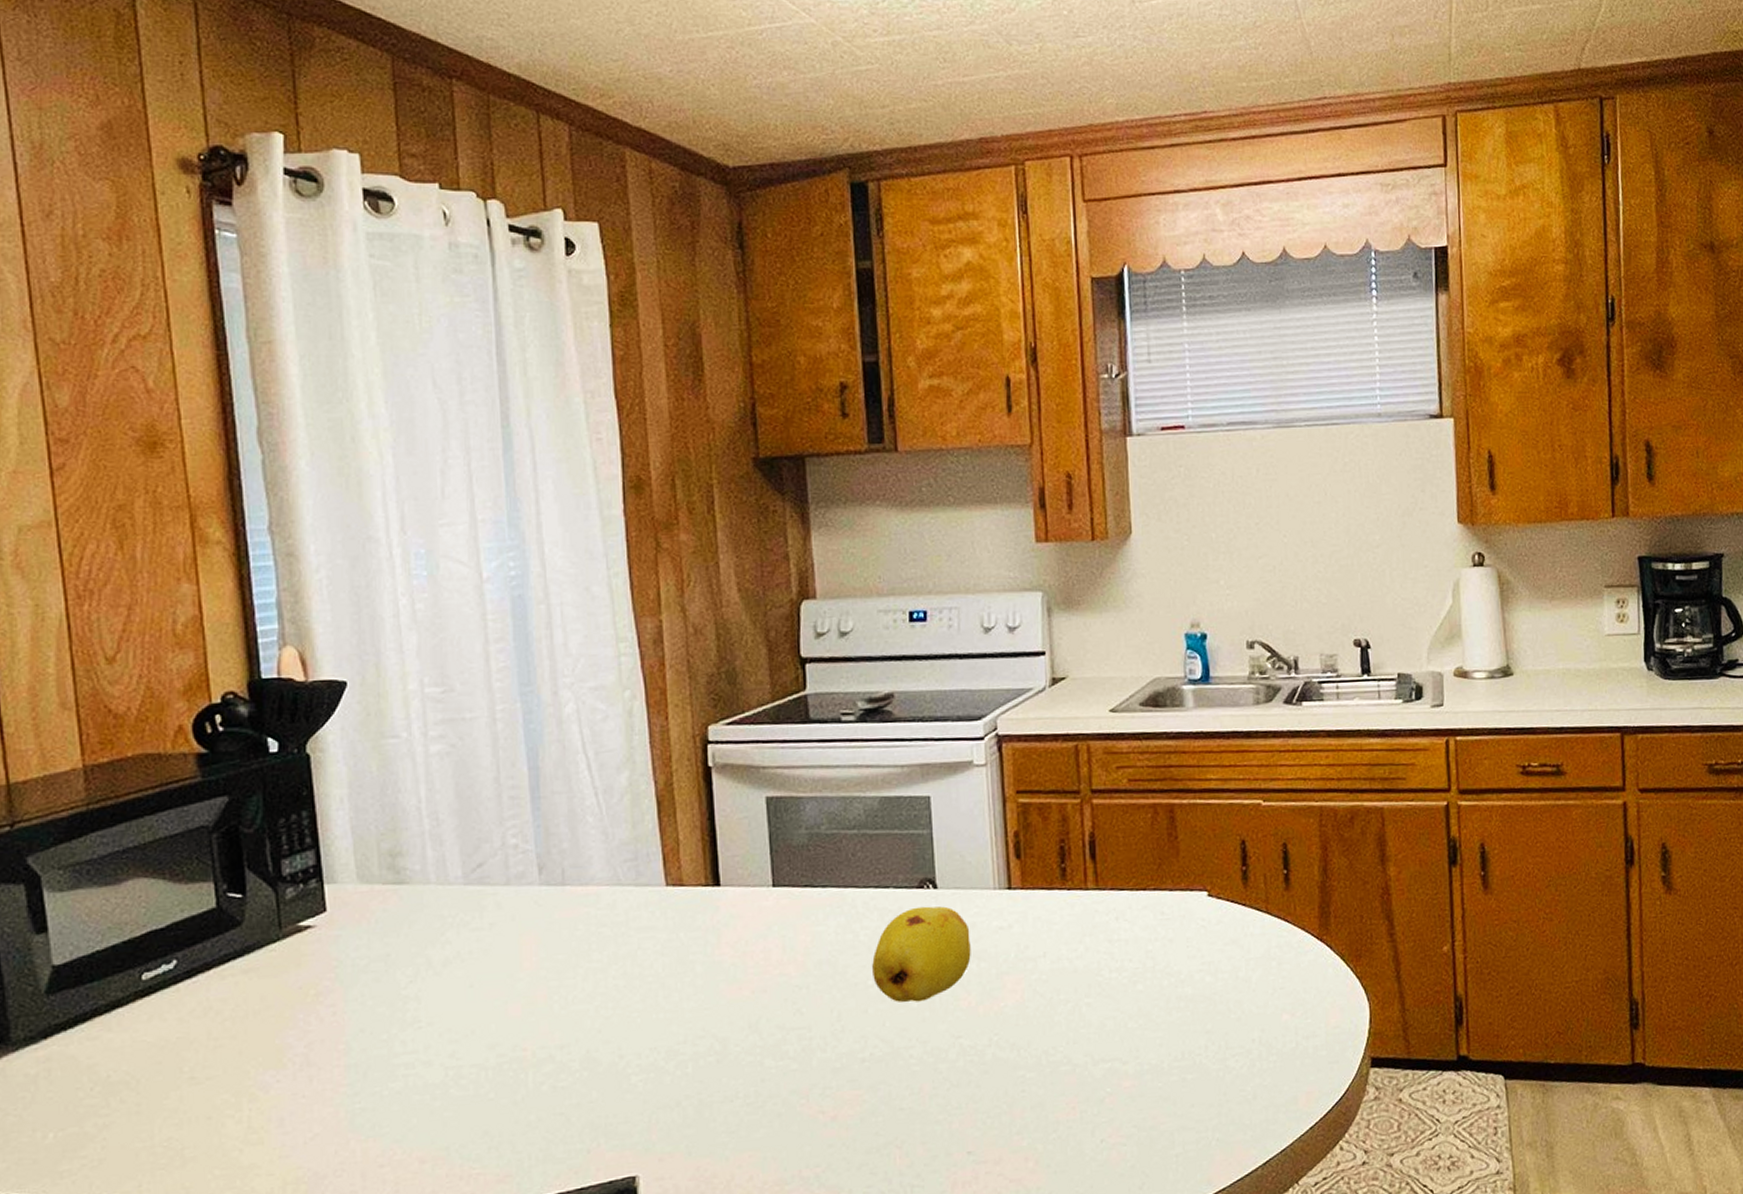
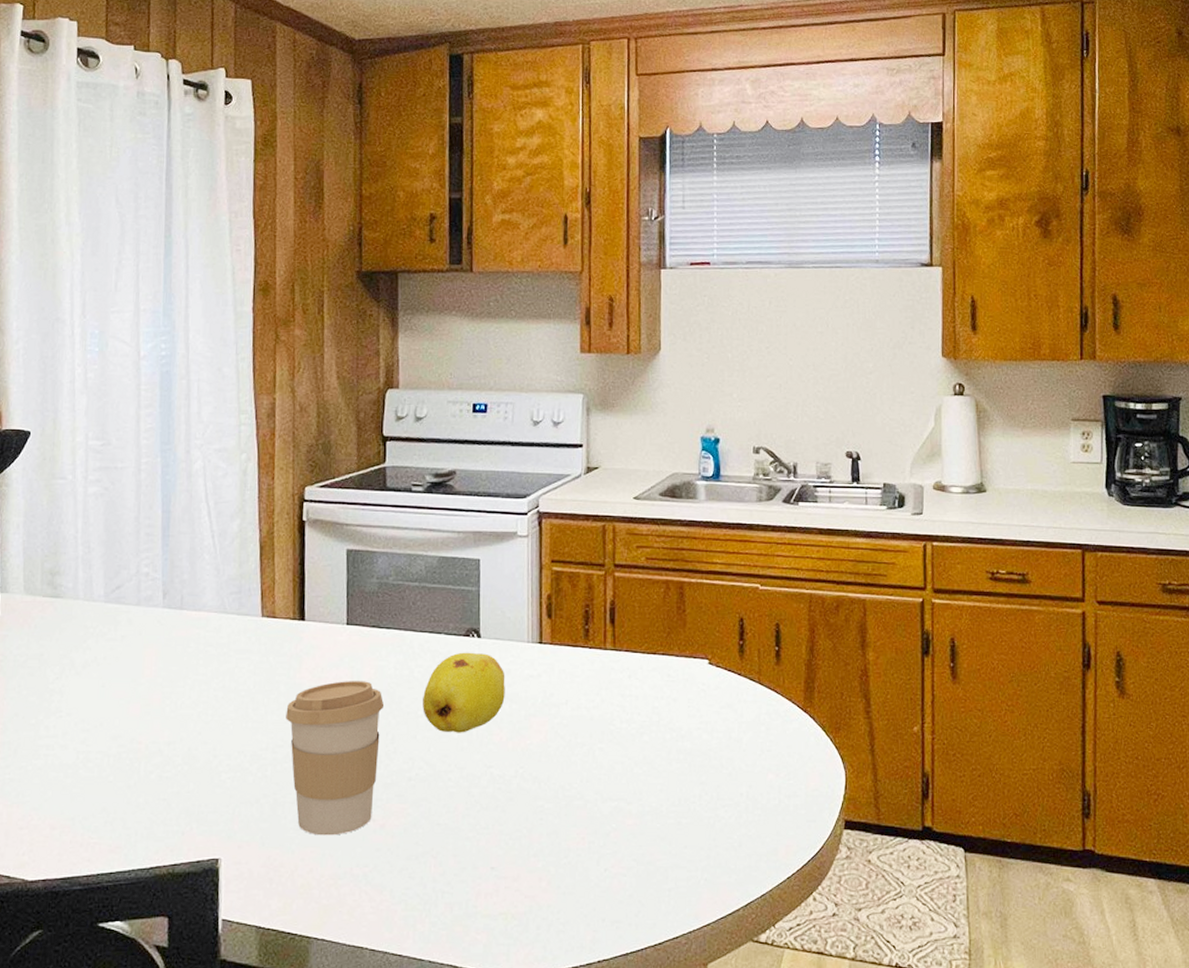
coffee cup: none [705,951,826,1137] -> present [286,681,385,836]

